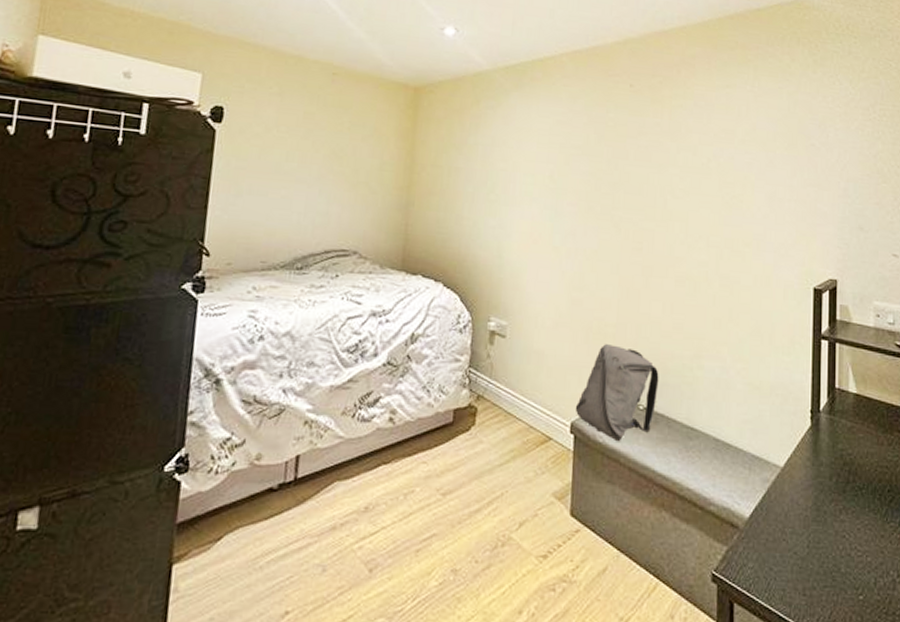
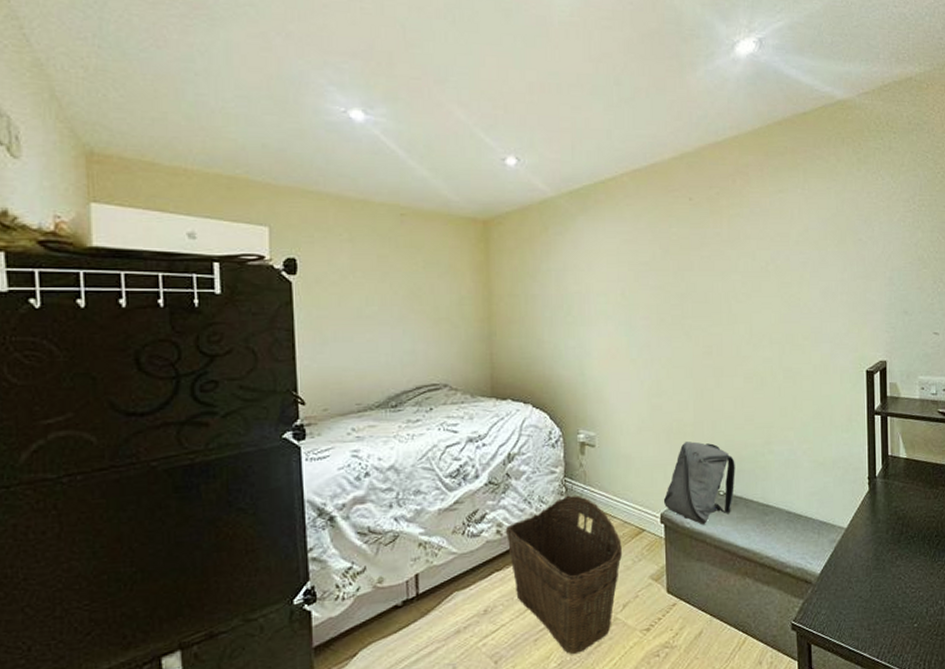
wicker basket: none [398,388,525,575] -> present [505,495,622,655]

